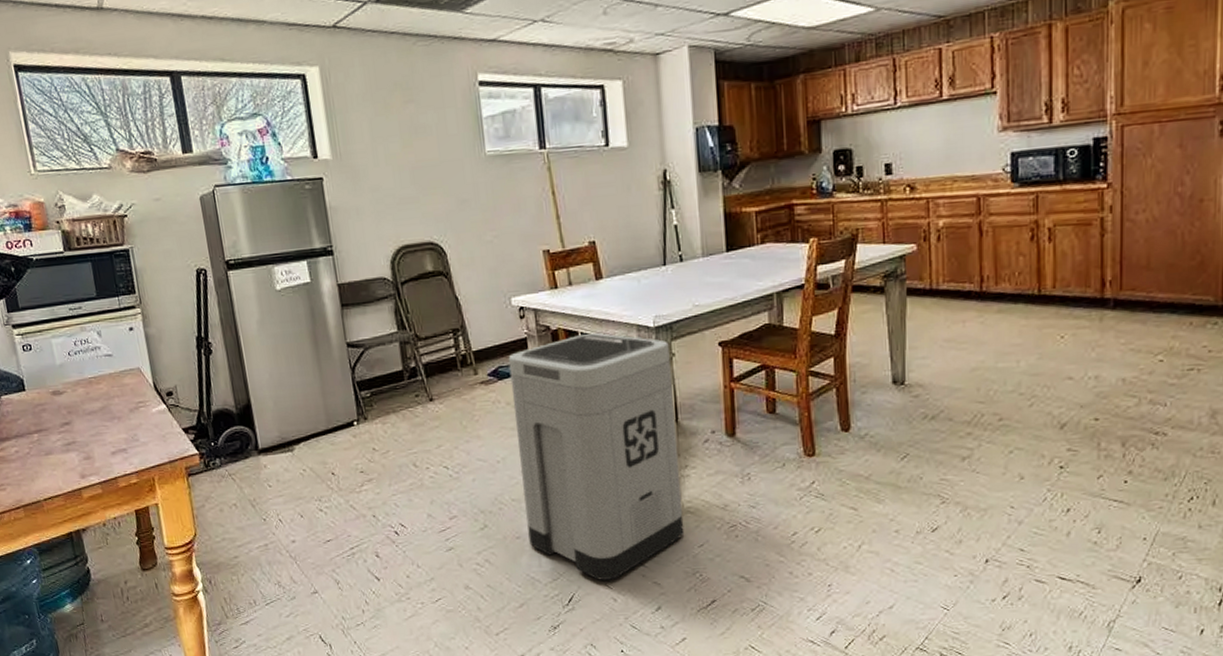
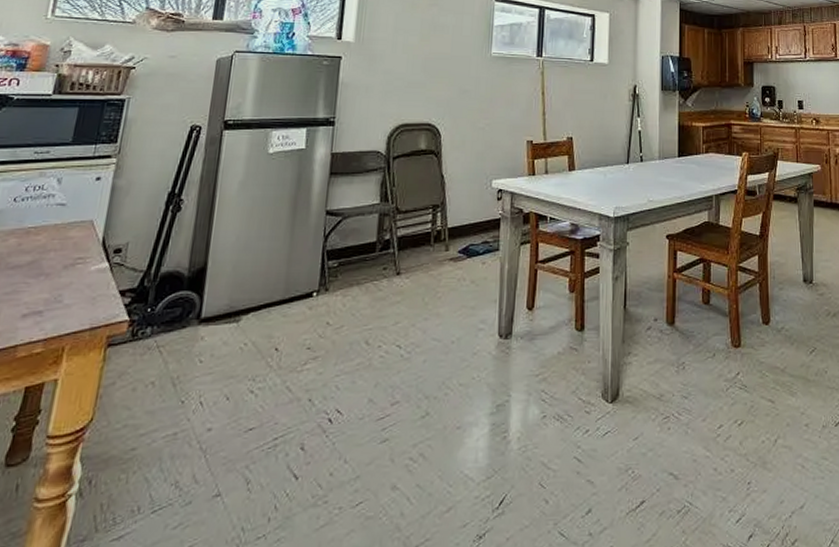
trash can: present [508,333,685,580] -> none [469,218,625,478]

